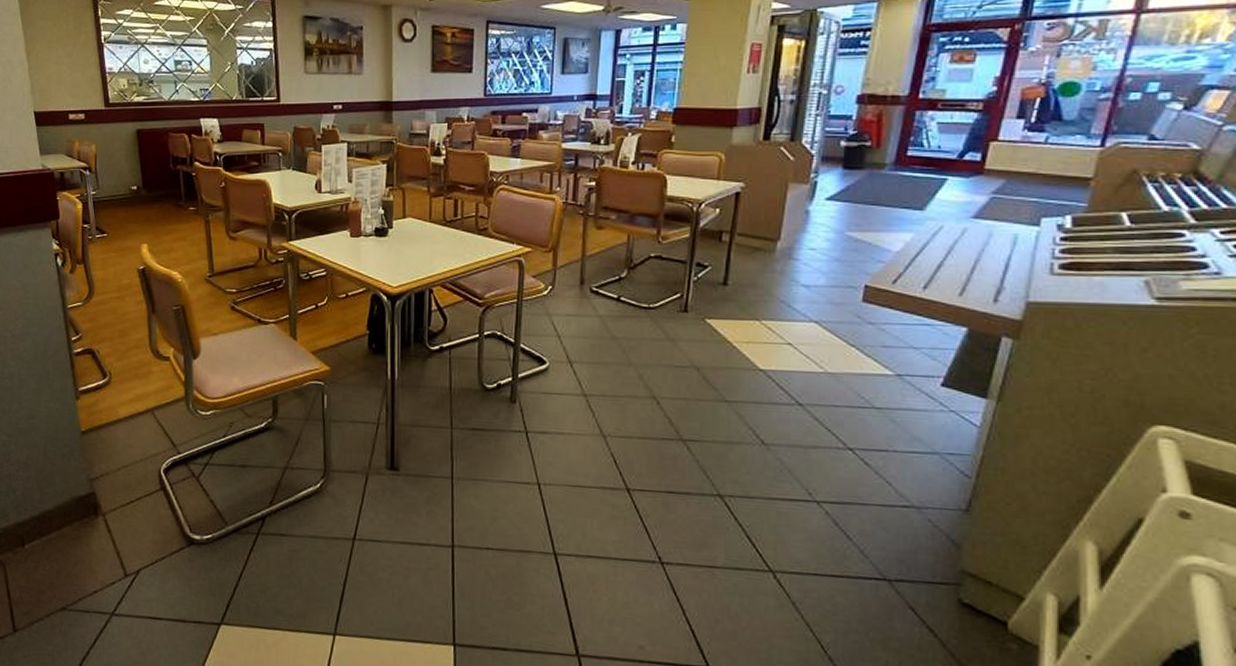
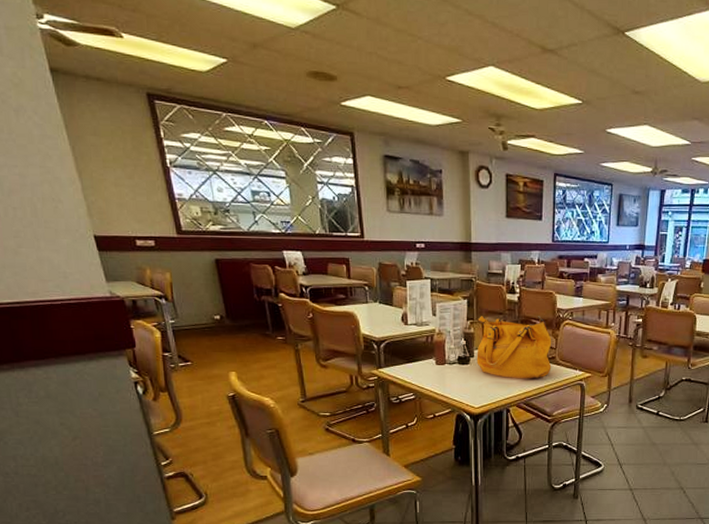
handbag: none [396,180,484,254] -> present [476,316,552,379]

